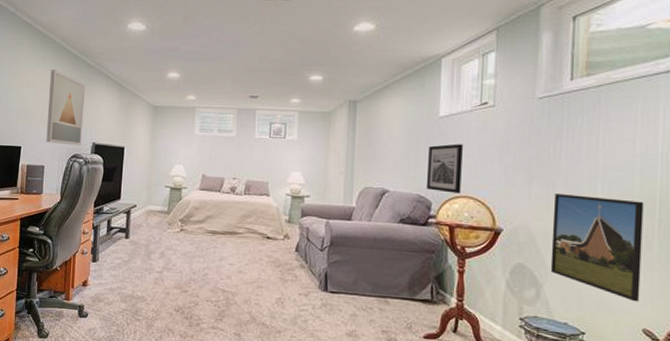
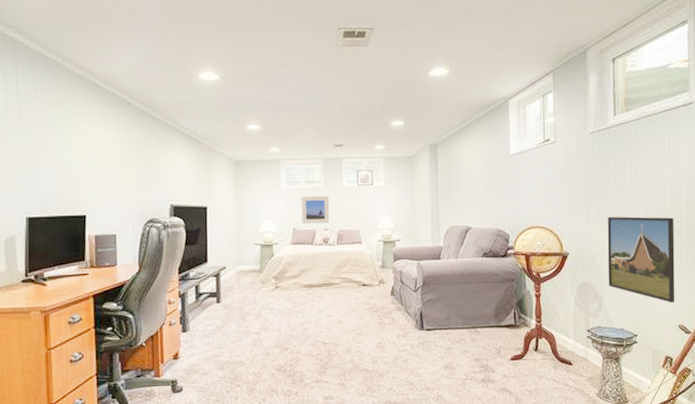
wall art: present [46,70,85,146] -> none [113,127,158,209]
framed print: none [211,144,240,173] -> present [301,195,330,225]
wall art: present [426,143,463,194] -> none [503,179,533,225]

